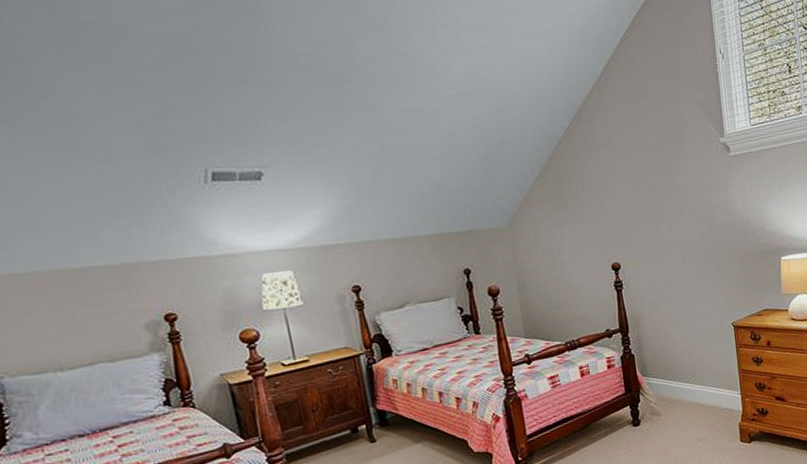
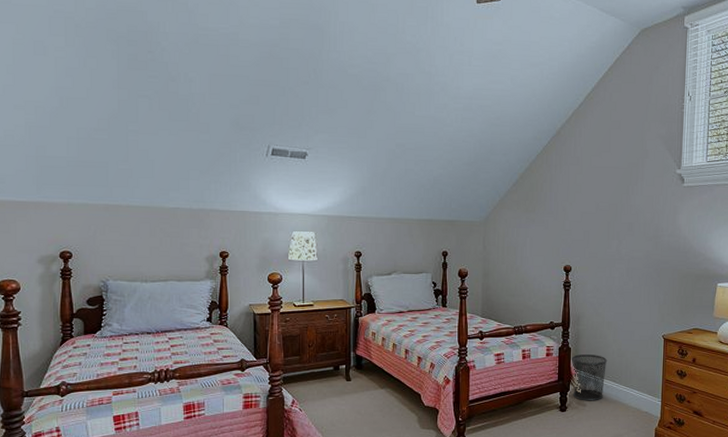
waste bin: none [636,356,678,410] -> present [571,354,608,401]

